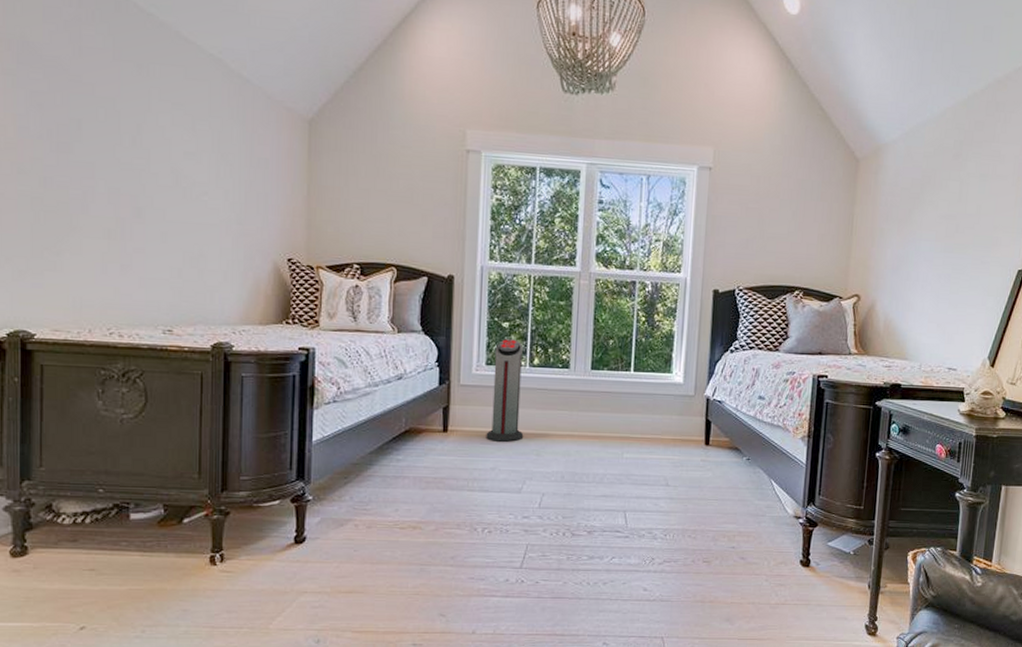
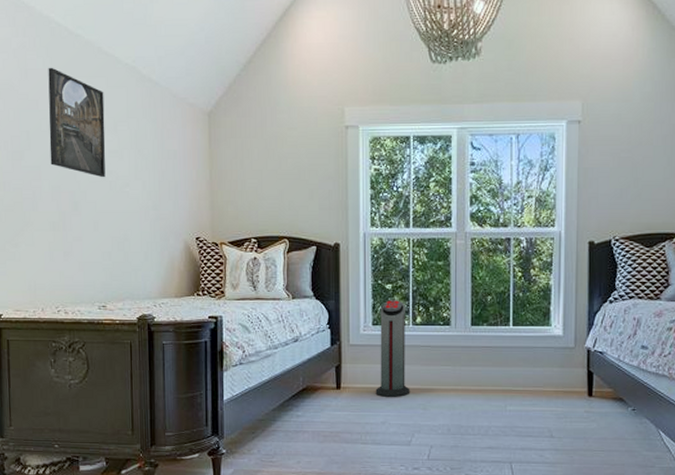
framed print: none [108,47,181,183] -> present [48,67,106,178]

